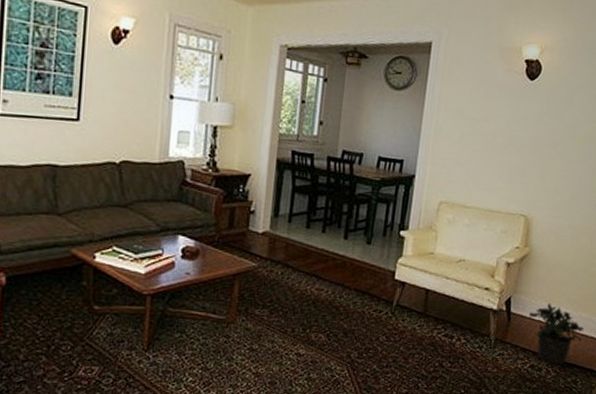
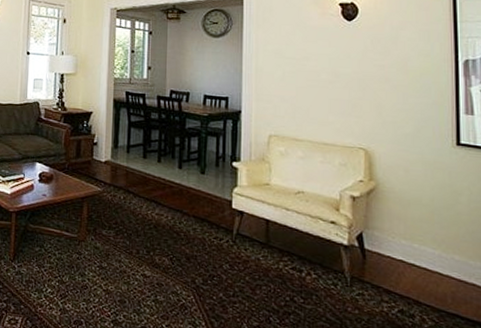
potted plant: present [529,302,584,365] -> none [387,241,461,314]

